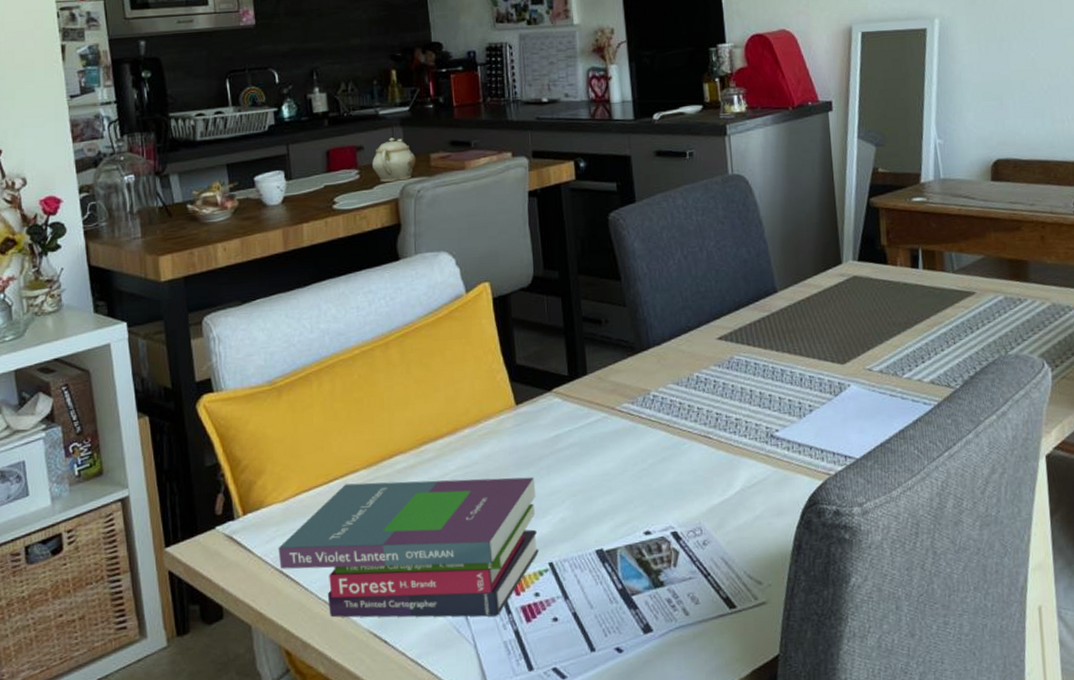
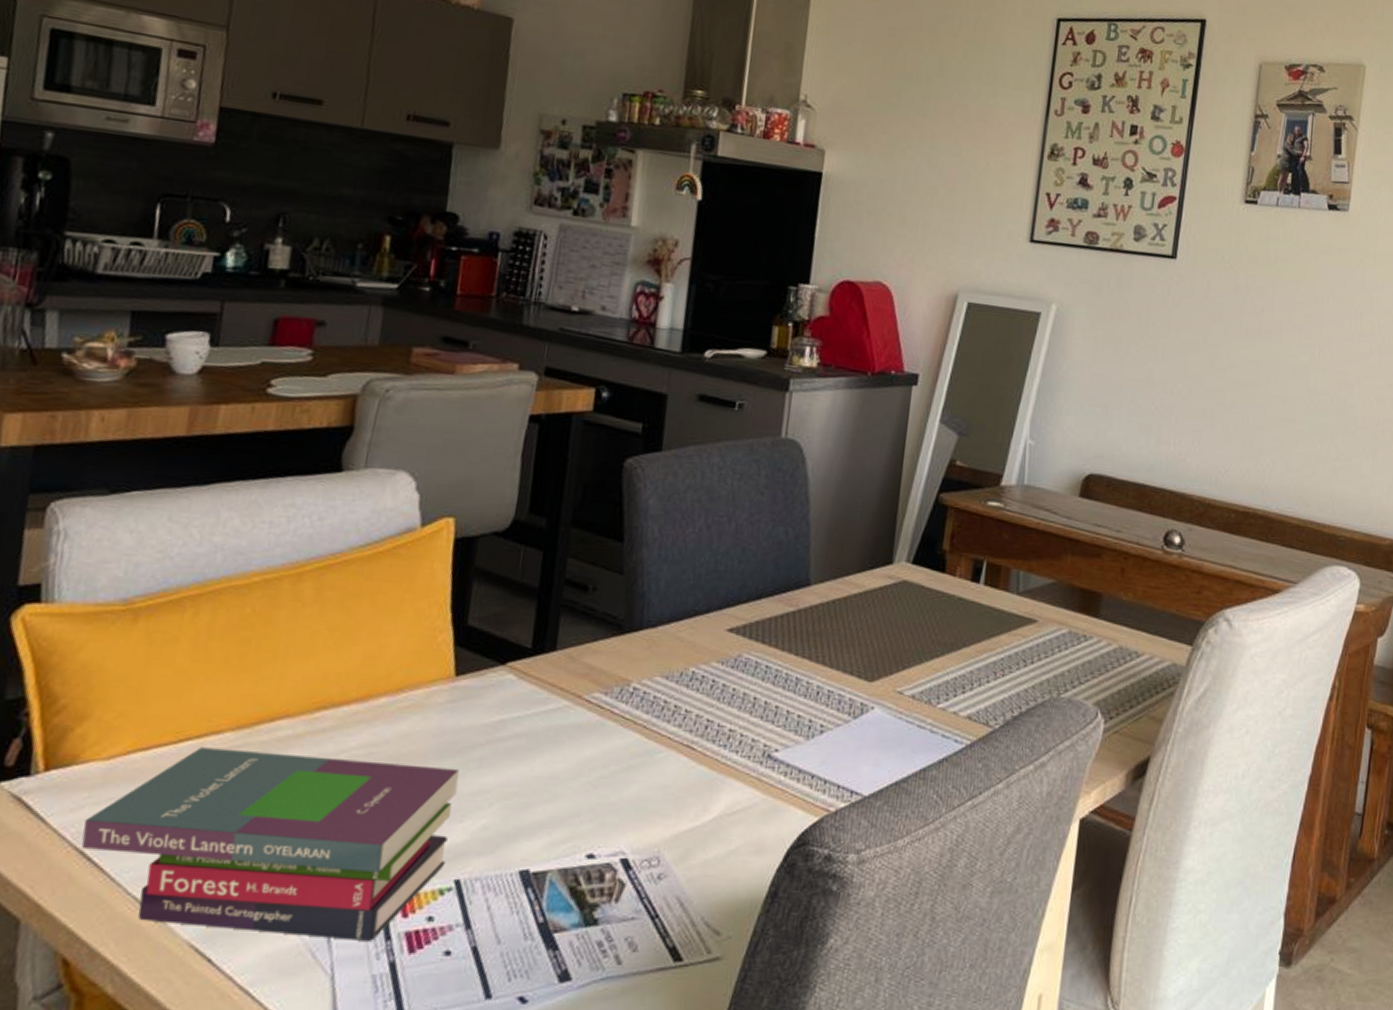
teapot: present [371,138,416,183] -> none [331,318,394,374]

